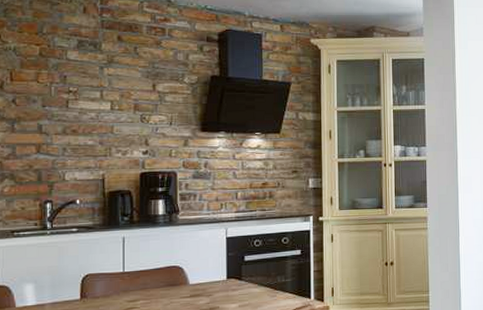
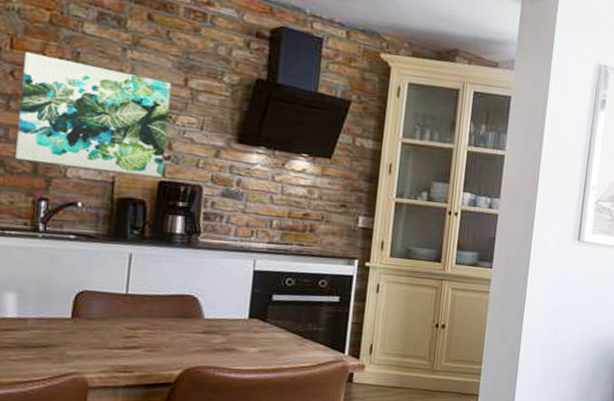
wall art: none [23,81,143,172] -> present [15,51,172,178]

